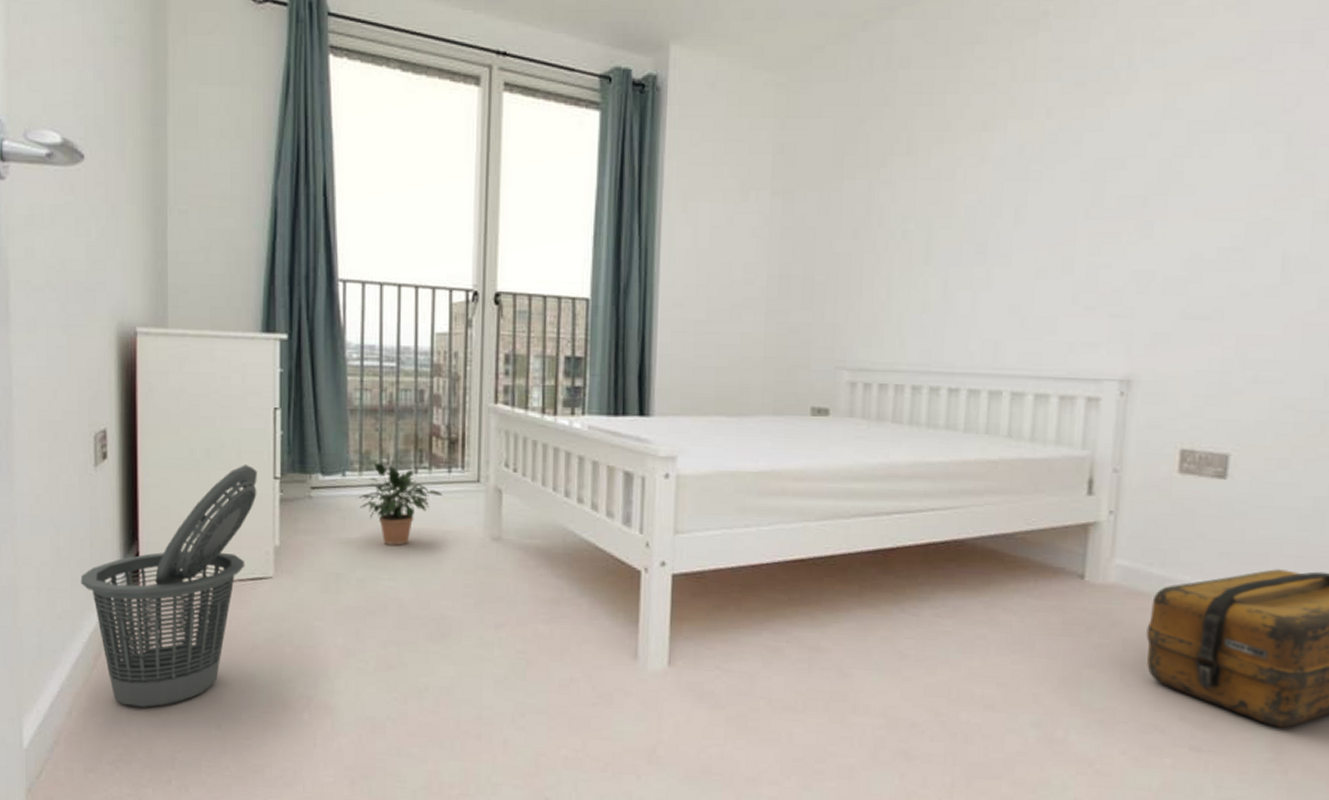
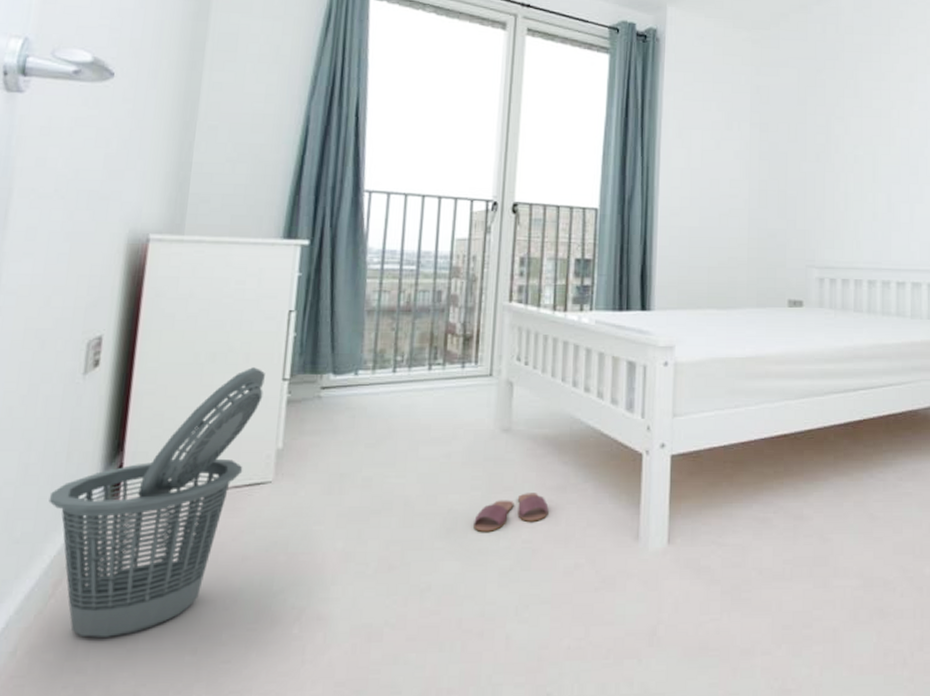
potted plant: present [357,462,443,546] -> none [368,360,455,441]
slippers: none [467,604,543,640] -> present [473,493,549,532]

